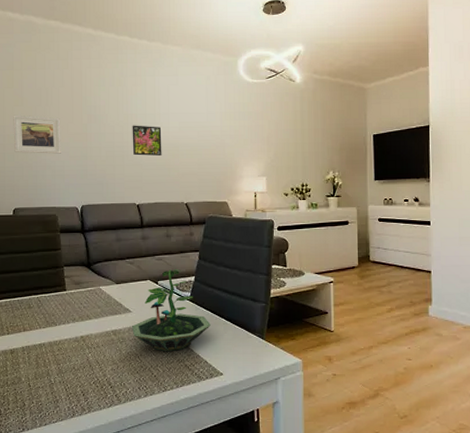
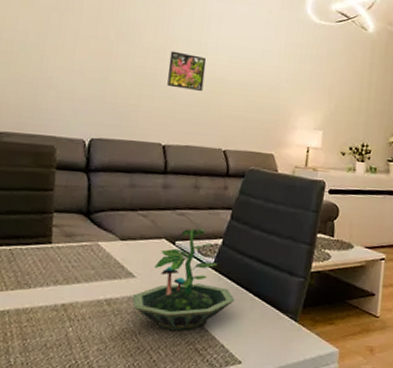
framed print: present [13,115,61,154] -> none [11,17,80,72]

